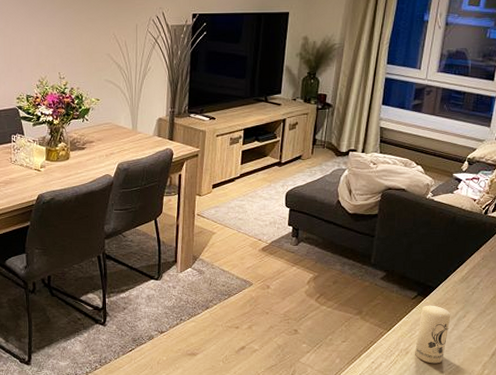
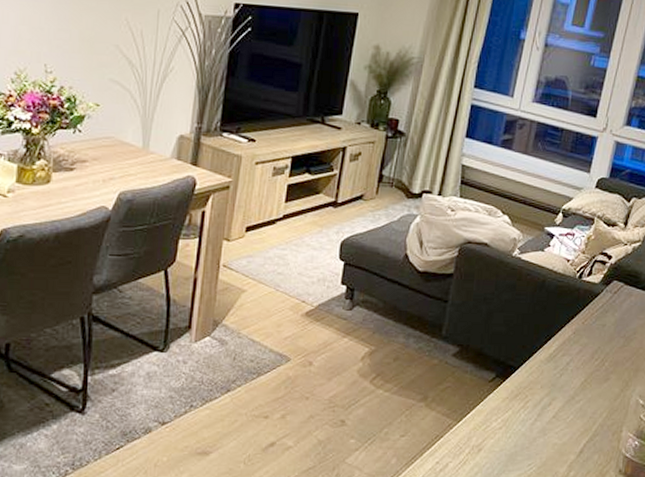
candle: present [415,305,451,364] -> none [489,389,534,464]

